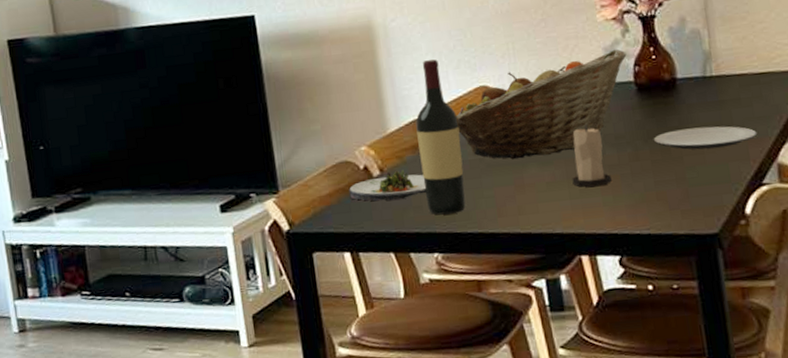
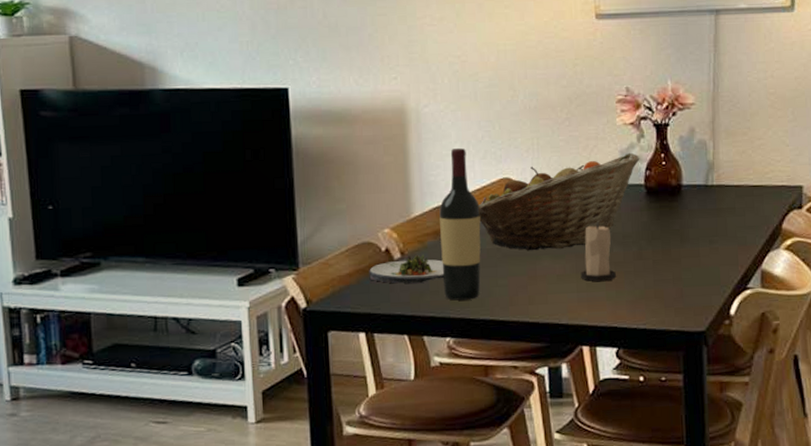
plate: present [654,126,758,150] -> none [657,232,747,253]

